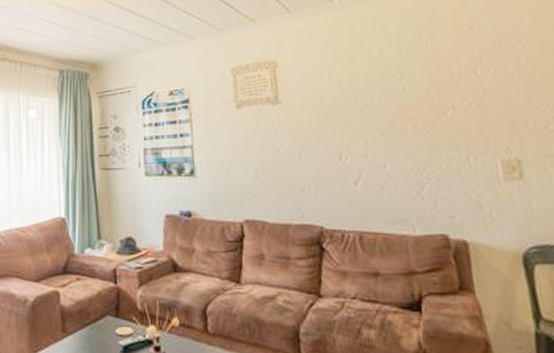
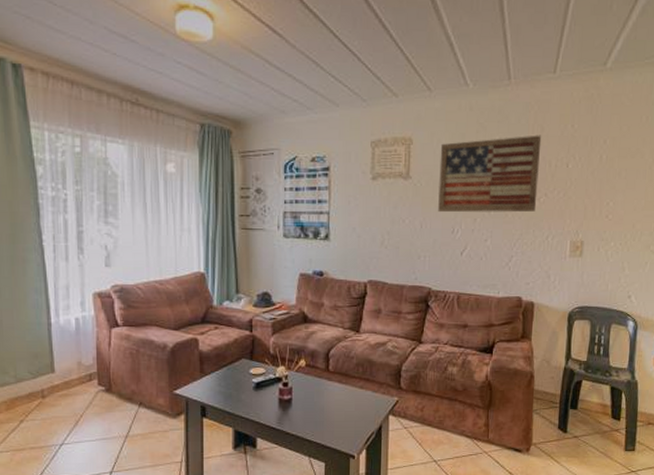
wall art: none [310,41,443,138] -> present [438,135,542,213]

